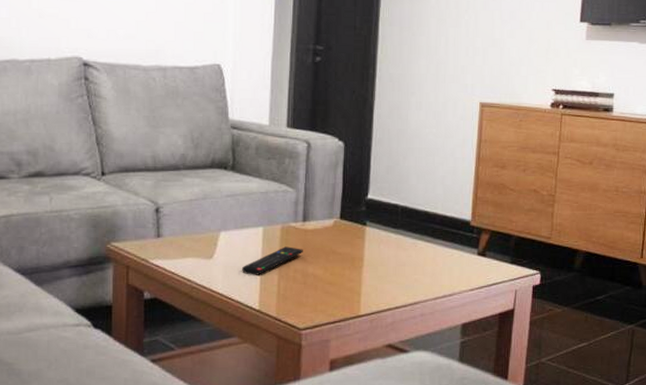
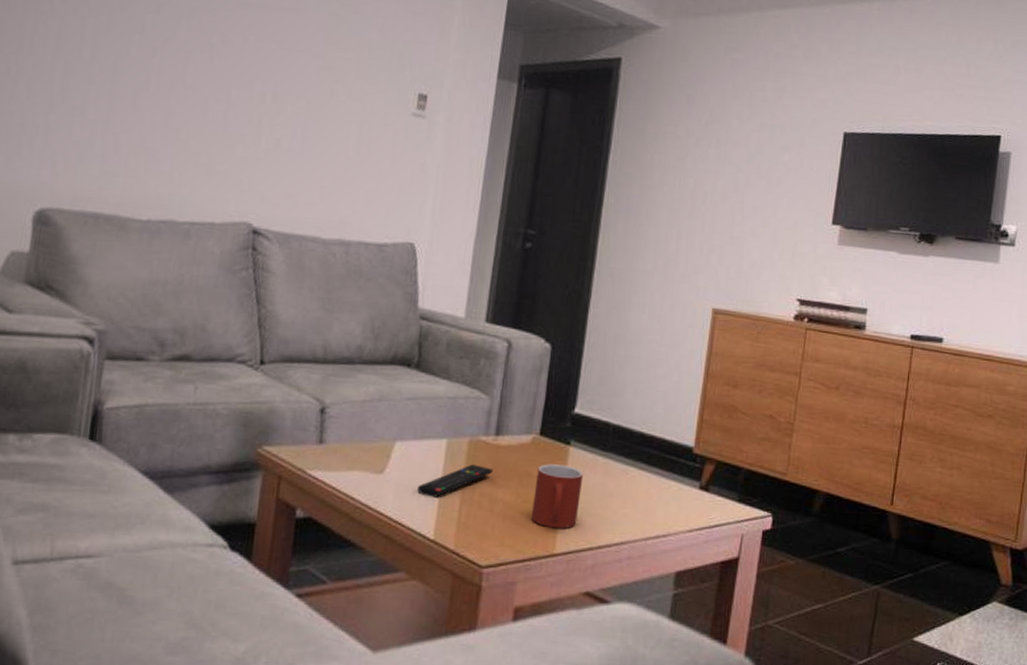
mug: none [339,242,379,295] -> present [531,464,584,529]

